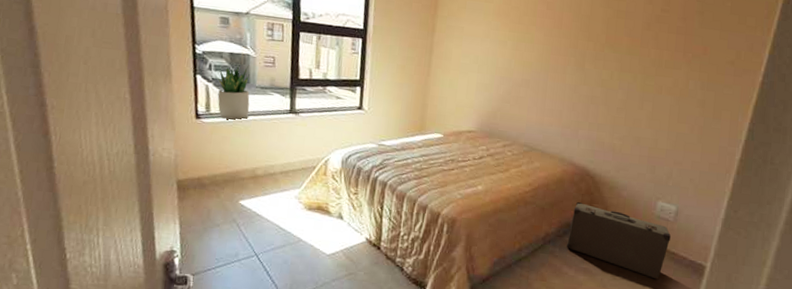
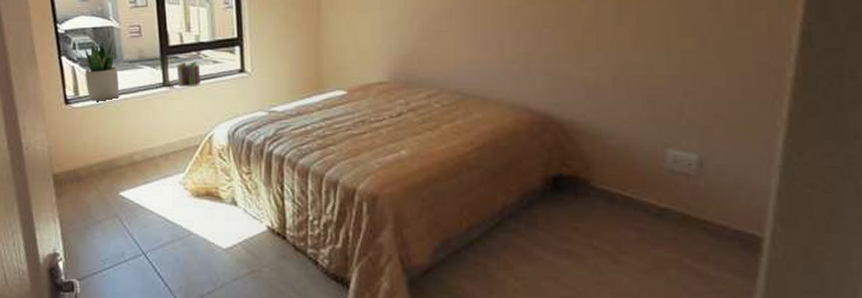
books: none [303,94,324,117] -> present [176,60,201,87]
suitcase: present [567,202,671,280] -> none [536,161,696,261]

